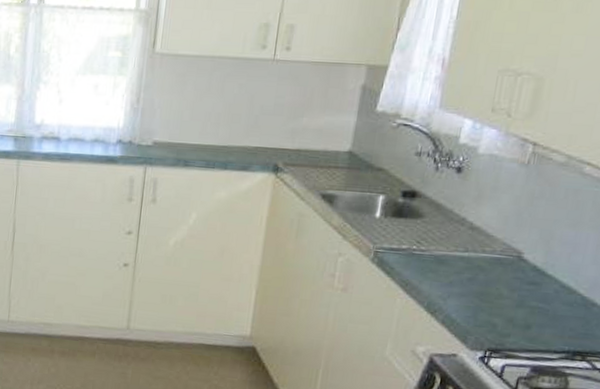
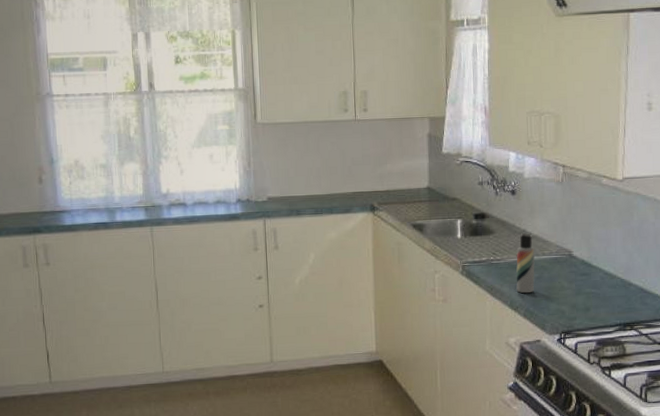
lotion bottle: none [438,222,474,297] -> present [516,233,535,294]

